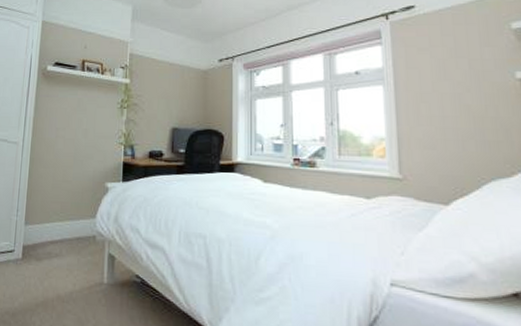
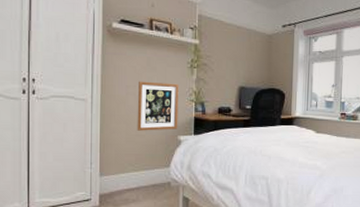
wall art: none [64,123,108,177] -> present [137,81,179,131]

